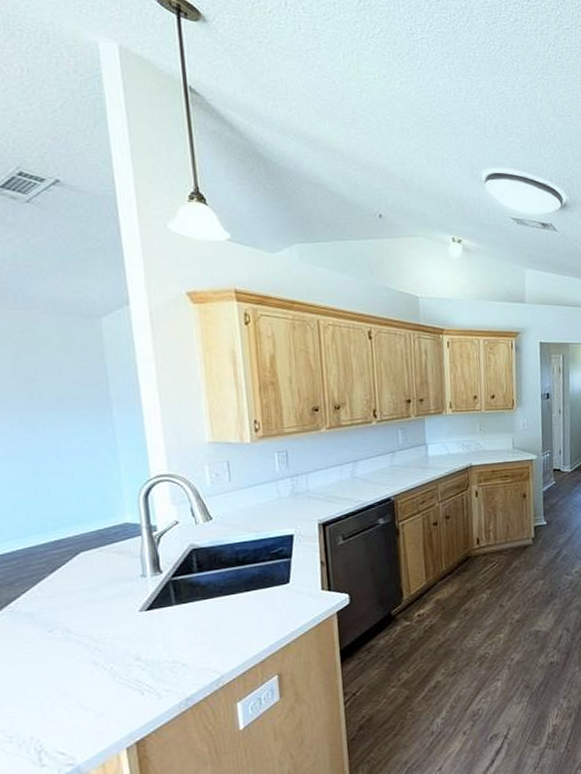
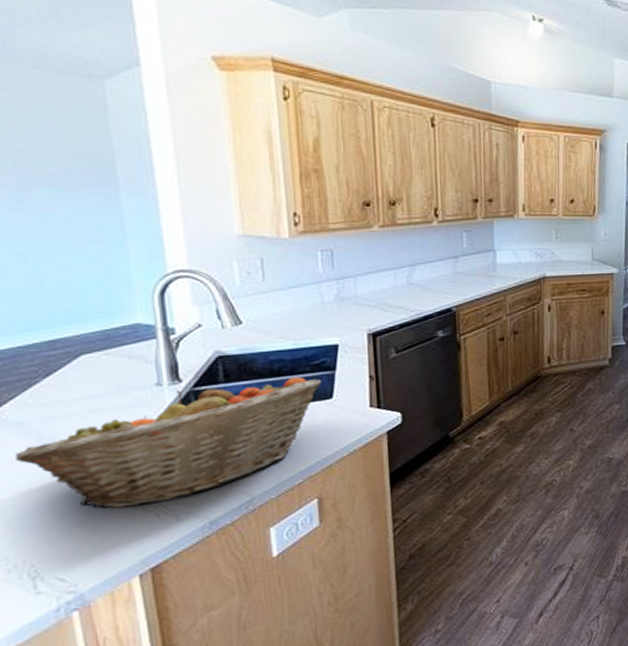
fruit basket: none [25,564,280,688] -> present [14,376,322,509]

